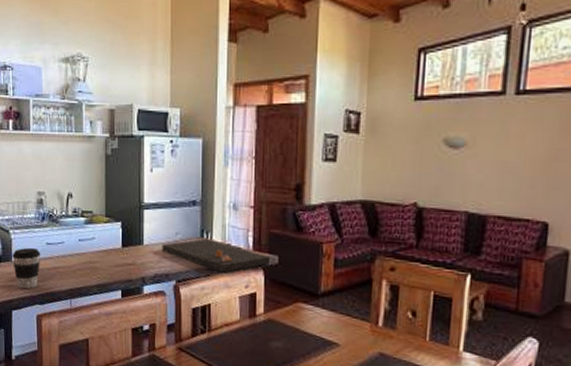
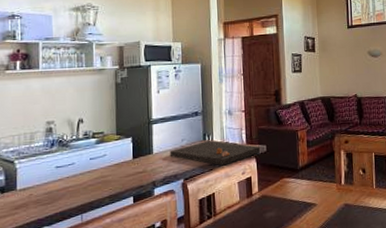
coffee cup: present [12,247,41,289] -> none [17,173,50,215]

